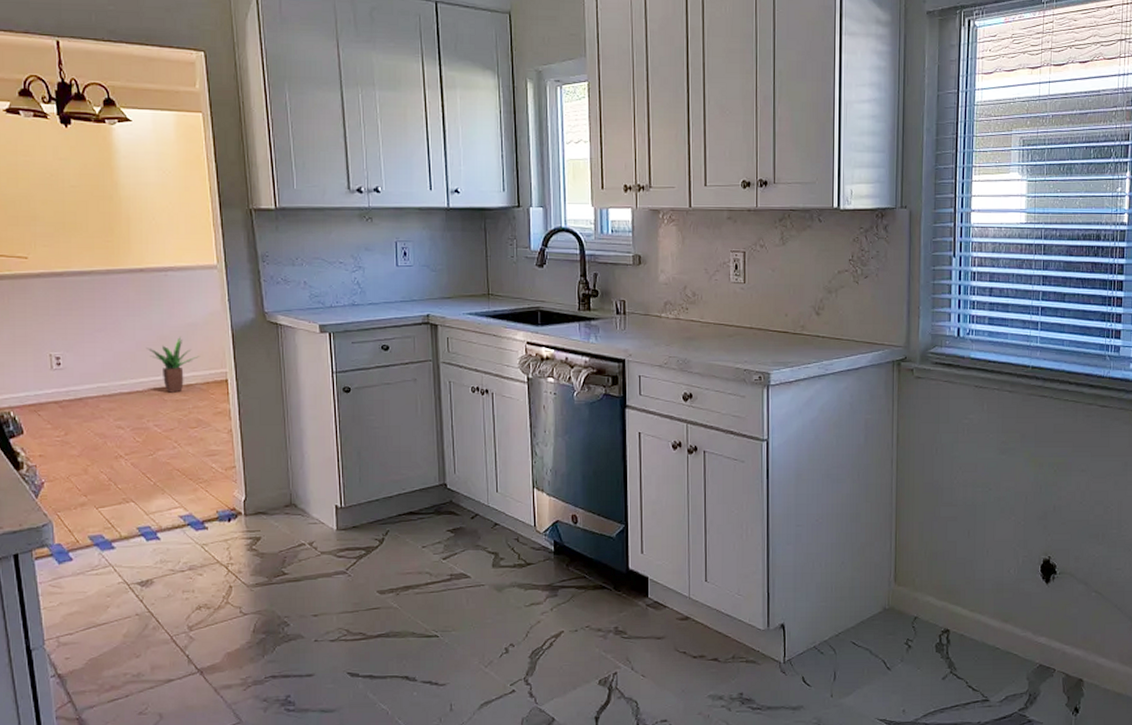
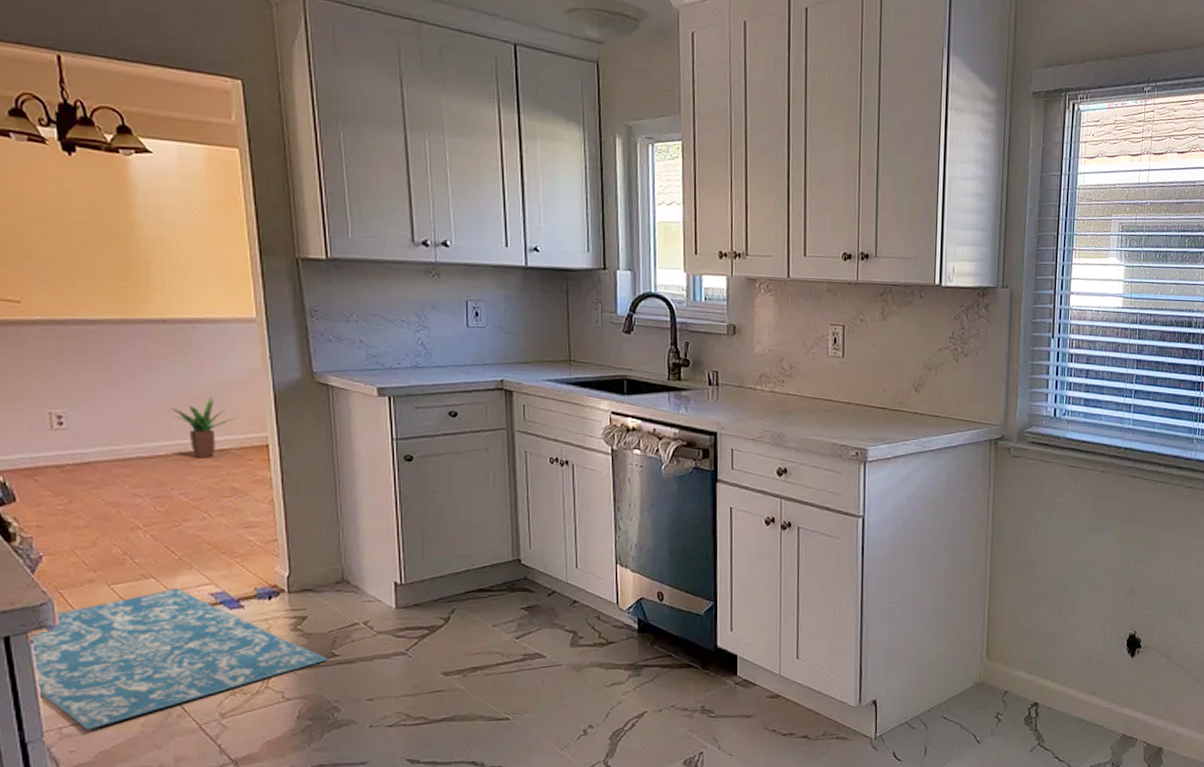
rug: none [35,510,279,639] -> present [32,587,328,730]

